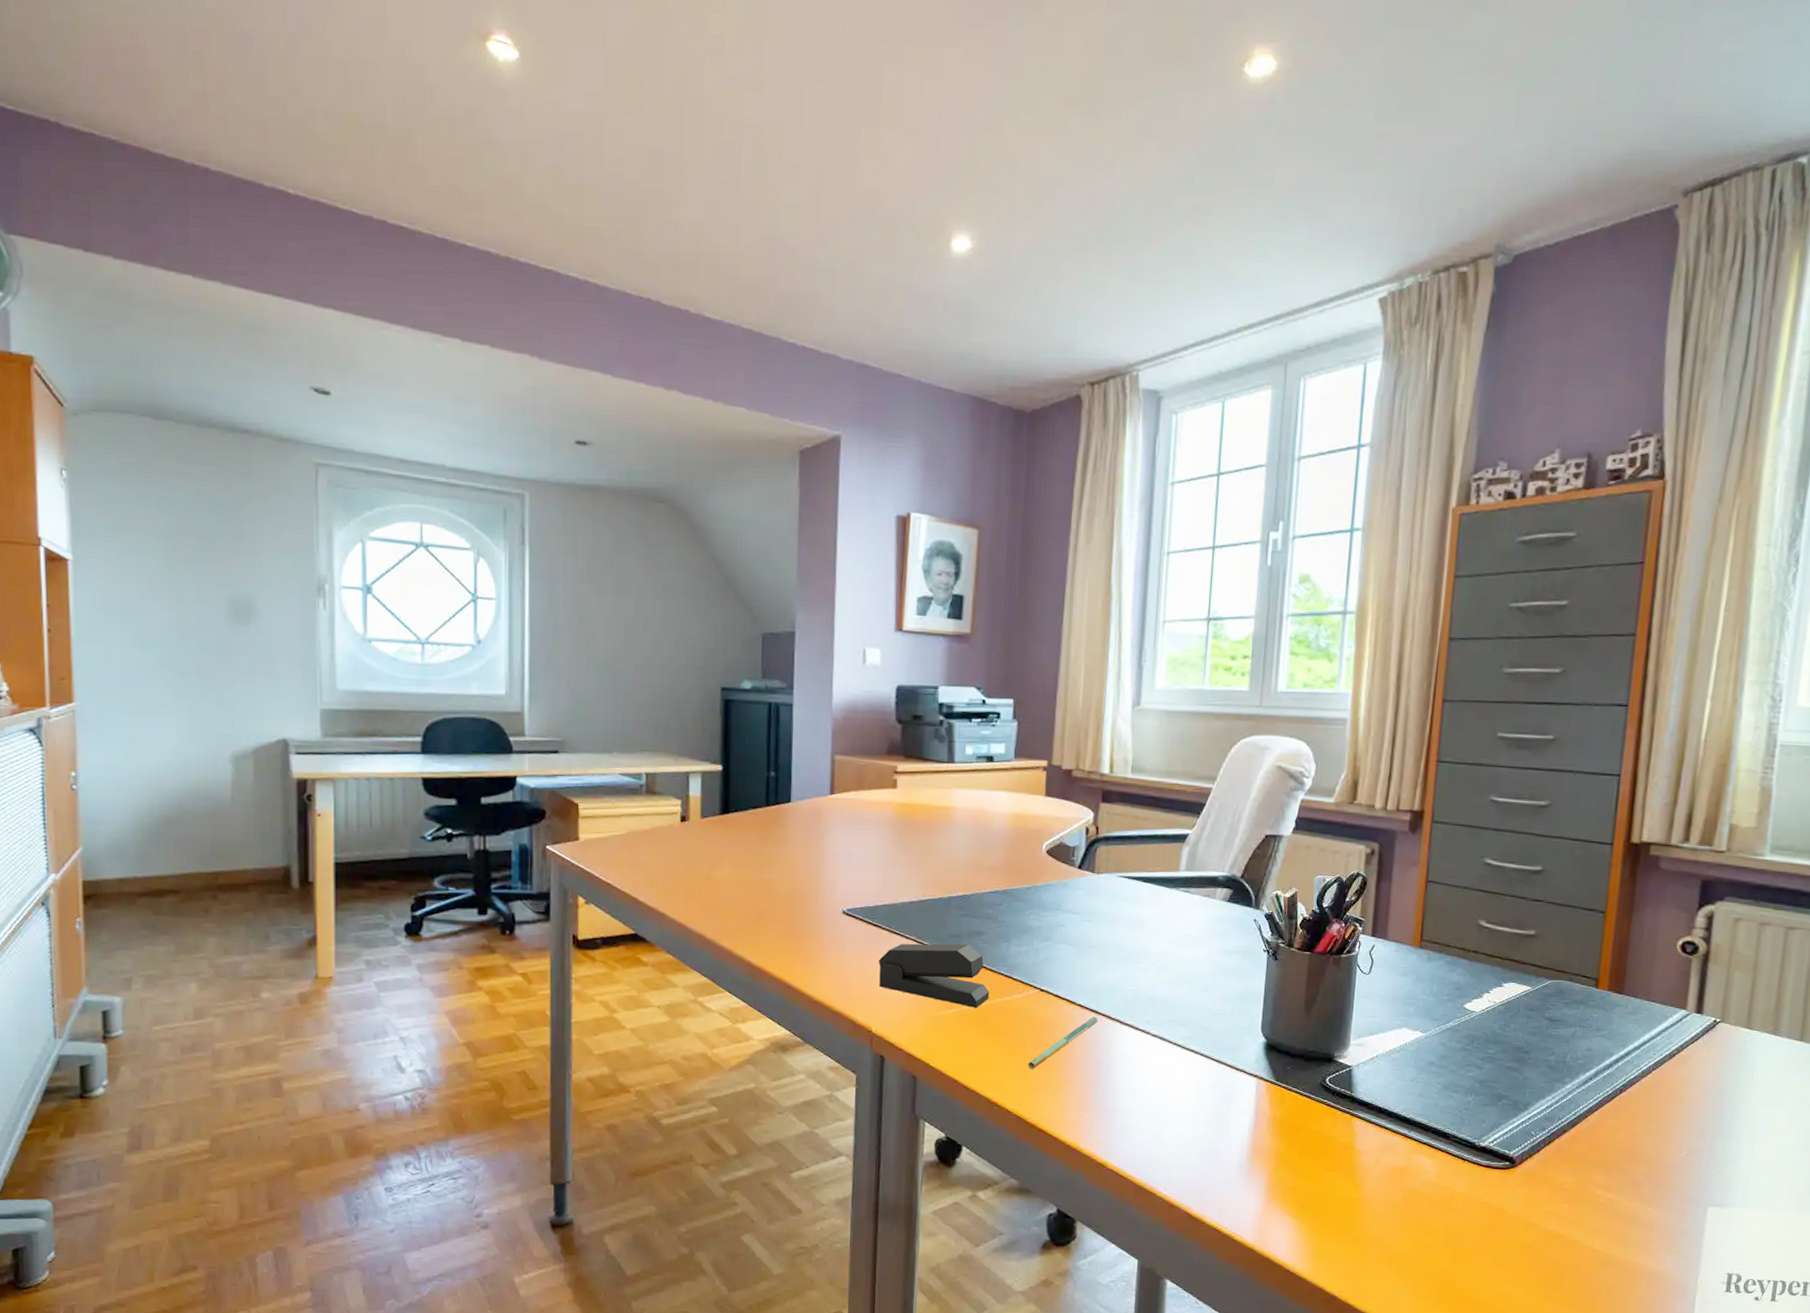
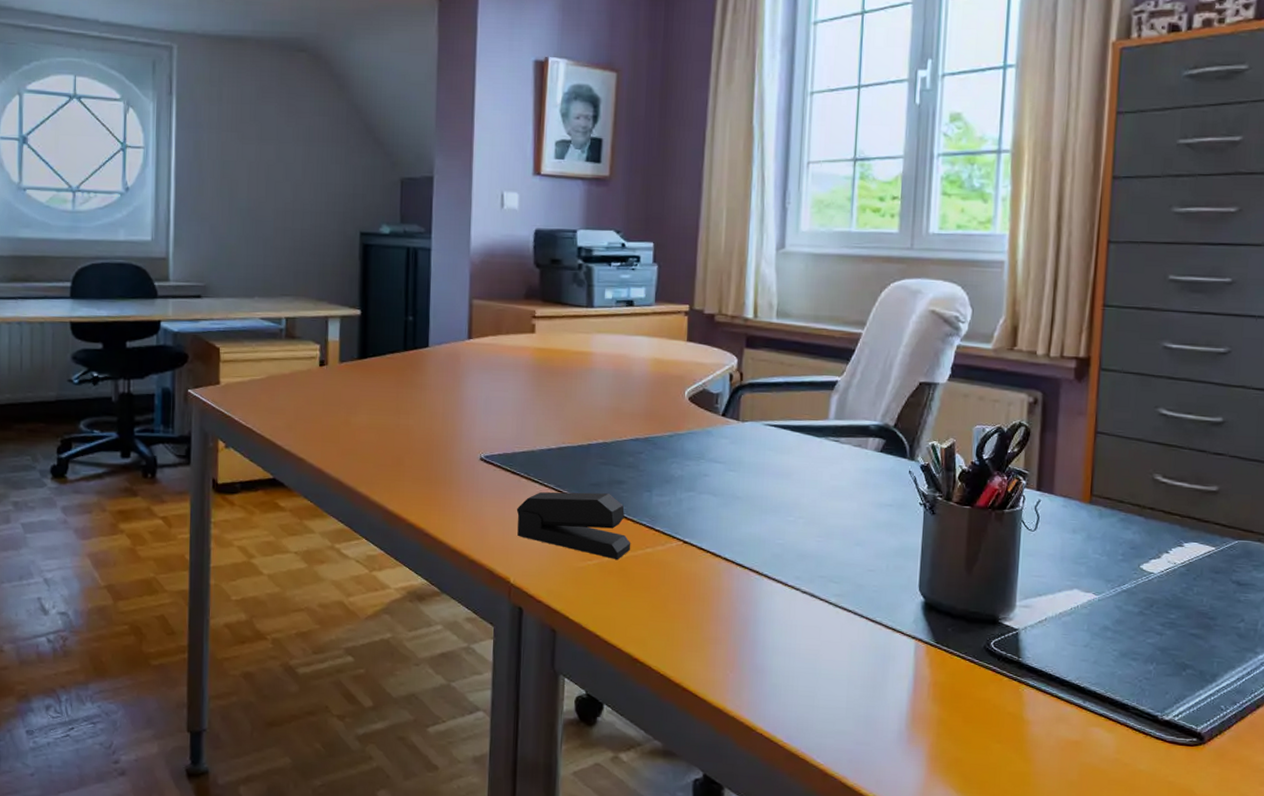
pen: present [1028,1016,1098,1070] -> none [671,571,745,626]

